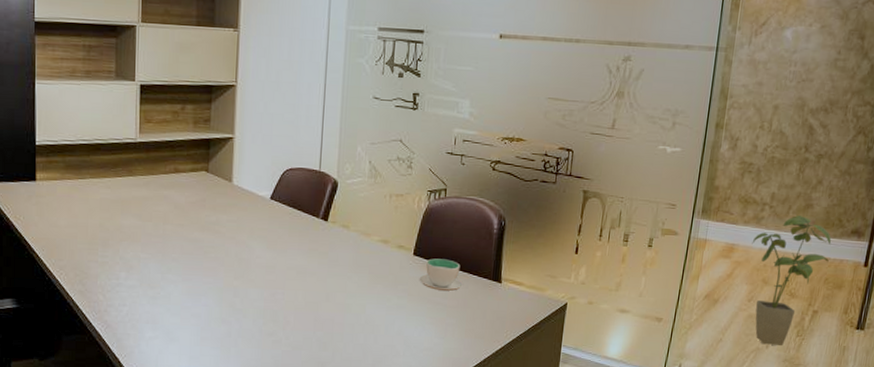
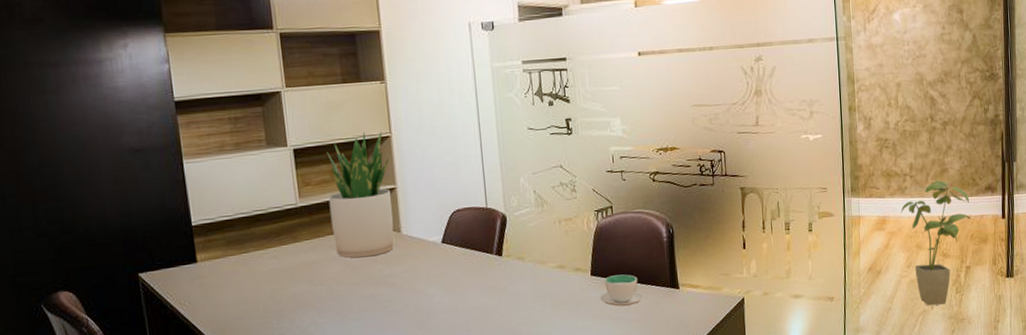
planter: none [166,77,231,202] -> present [326,131,394,258]

